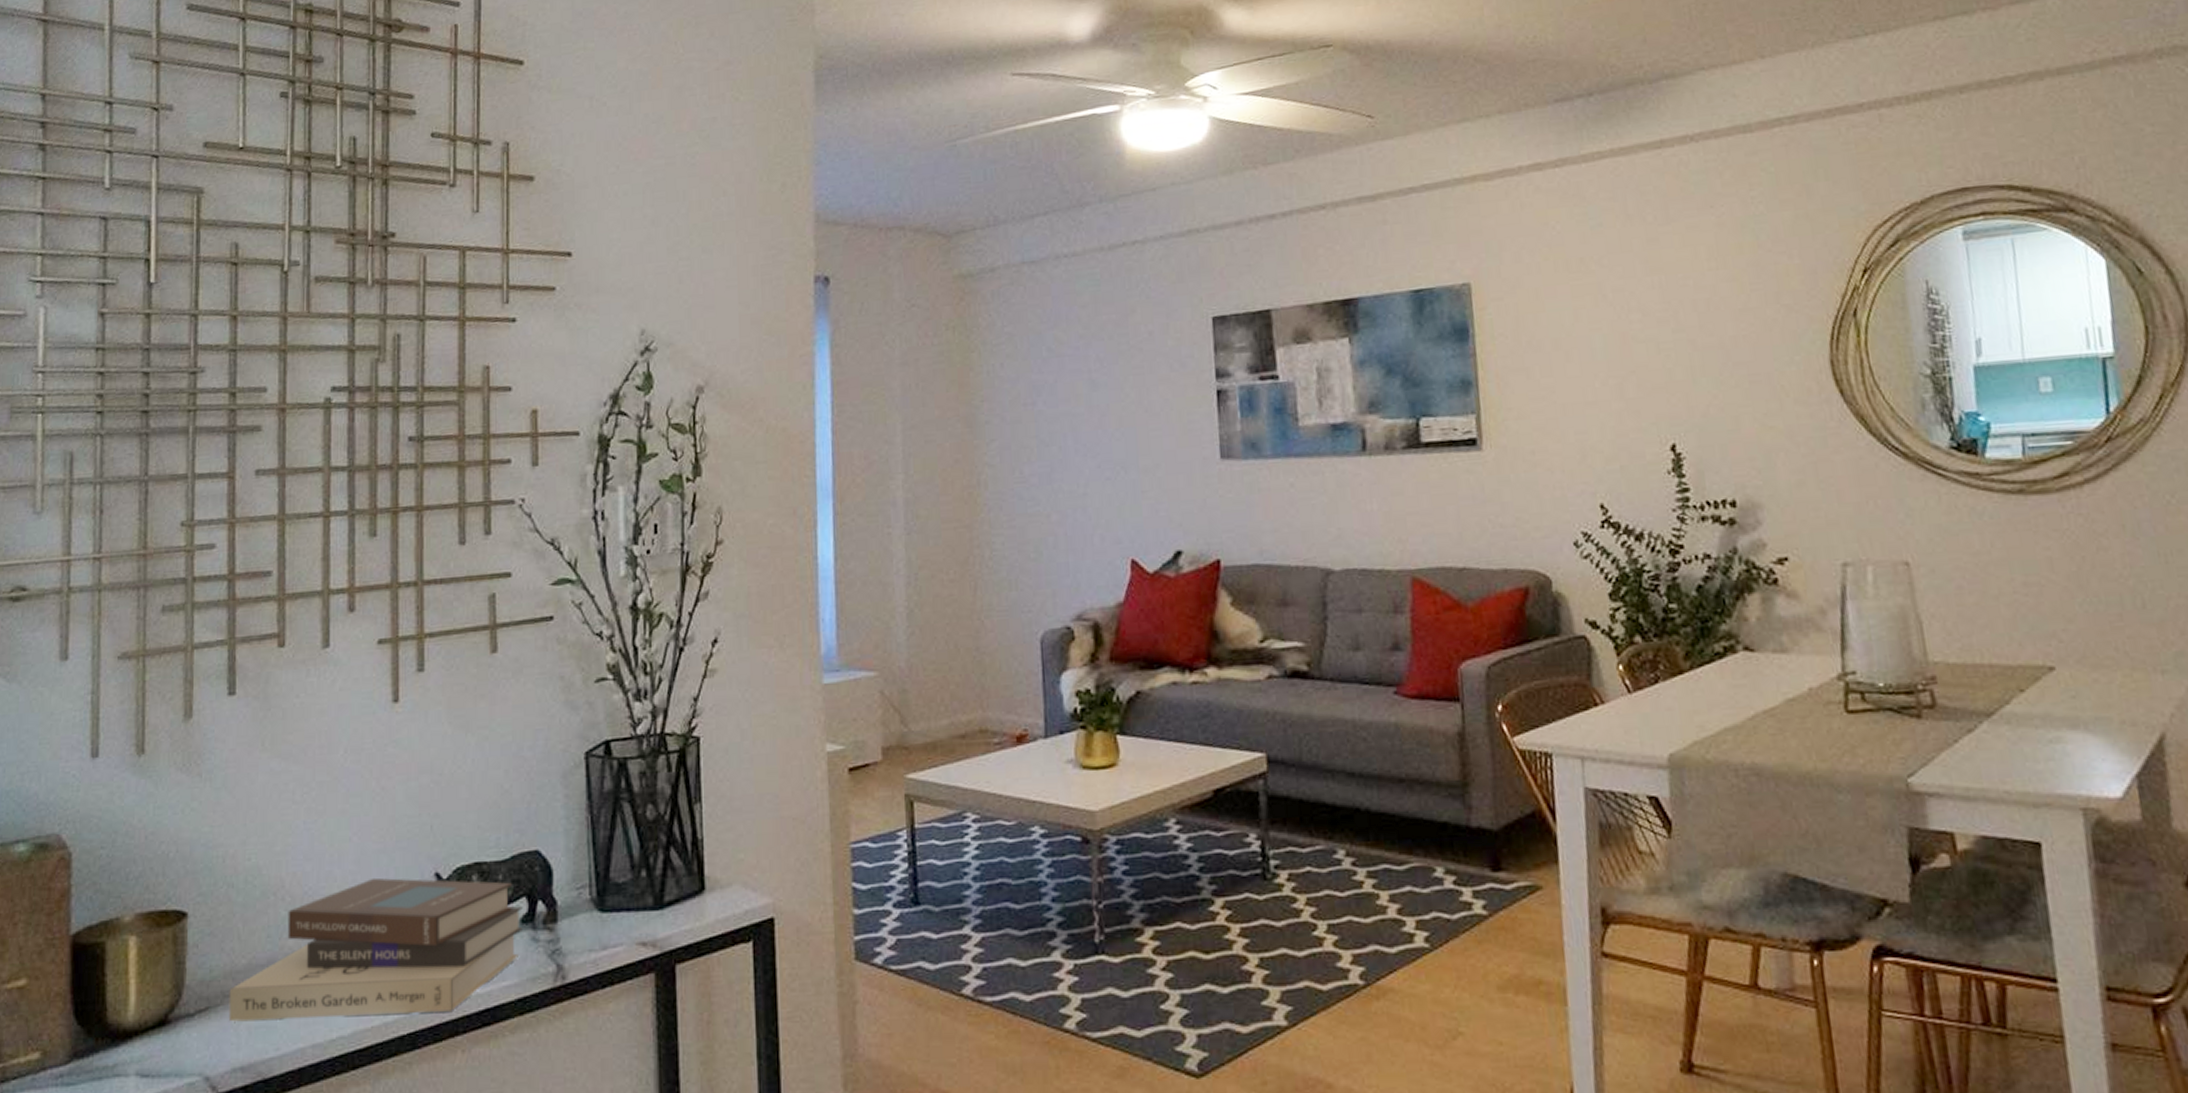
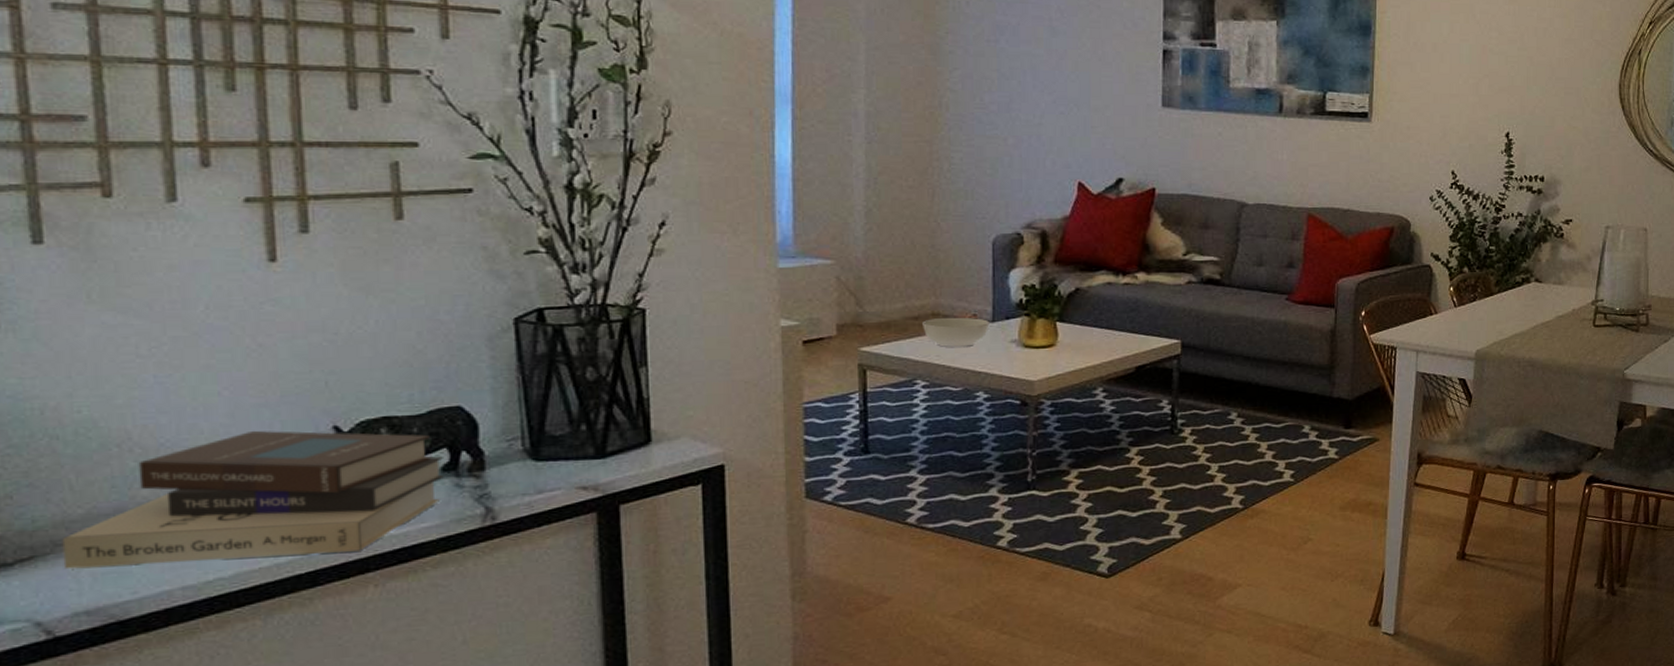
bowl: none [970,733,1042,772] -> present [922,317,990,348]

